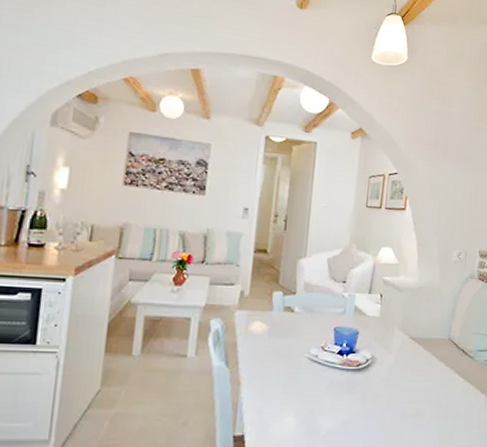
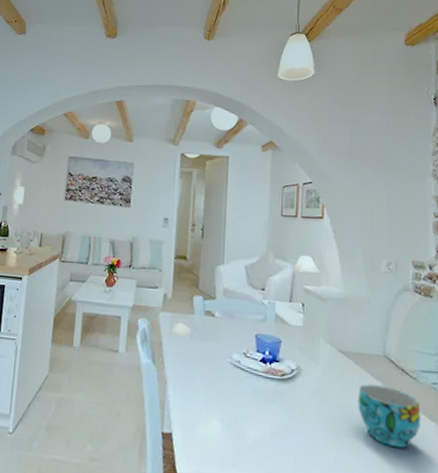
cup: none [423,366,475,421] -> present [358,384,421,449]

